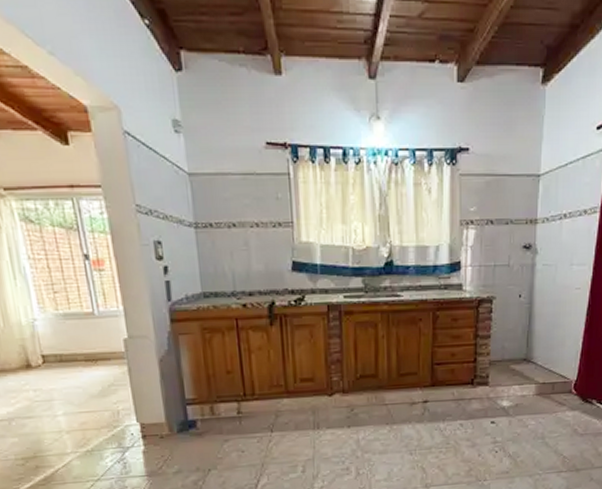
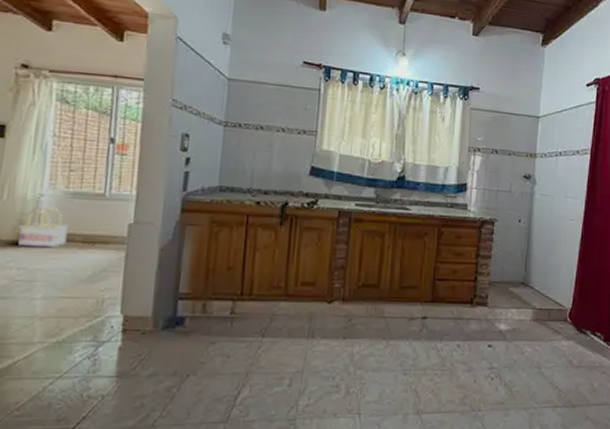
basket: none [23,330,70,370] -> present [18,207,68,248]

